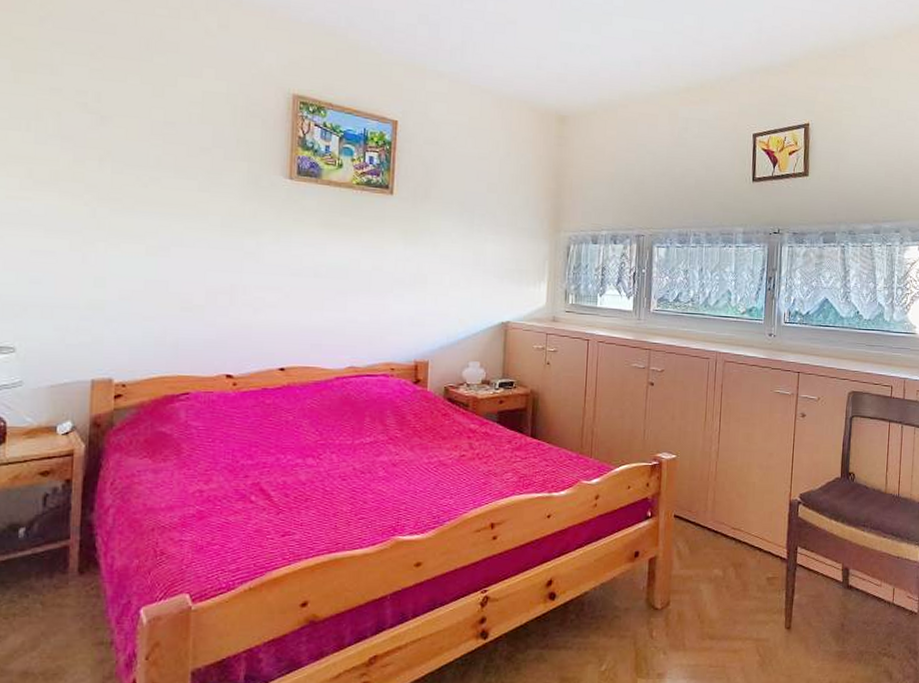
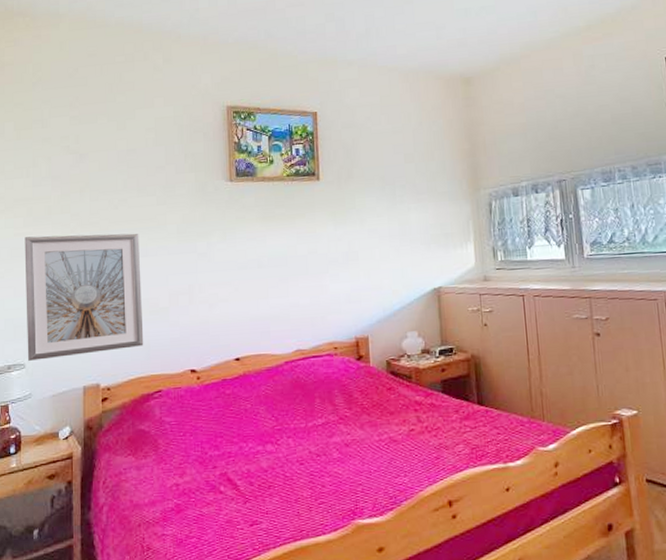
picture frame: none [18,202,173,346] -> present [24,233,144,361]

